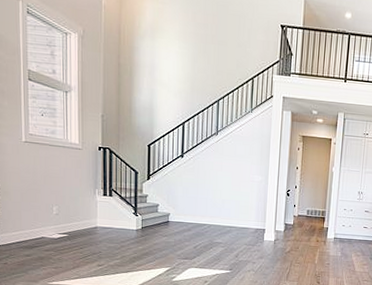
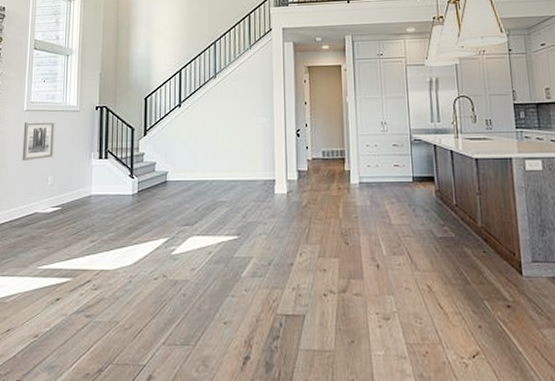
wall art: none [23,152,57,190] -> present [22,121,55,160]

